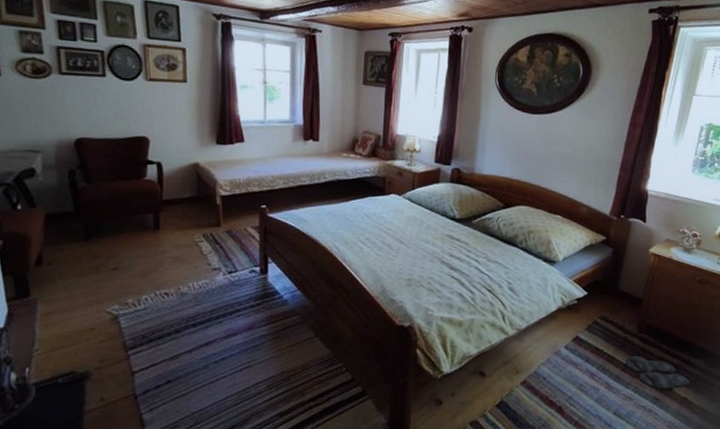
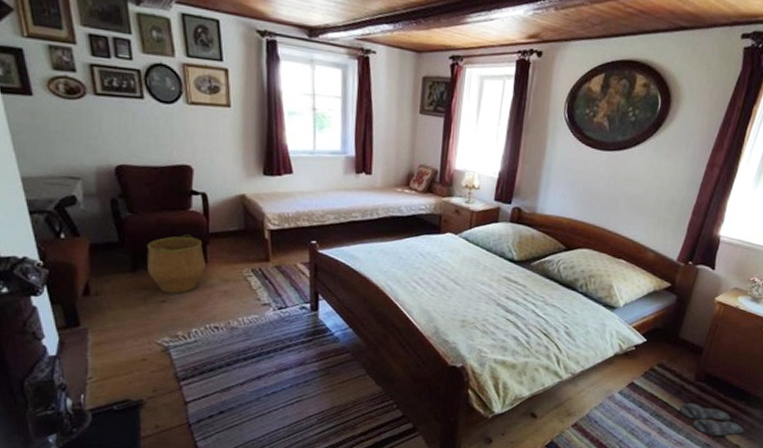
basket: none [101,202,159,261] -> present [146,234,207,294]

